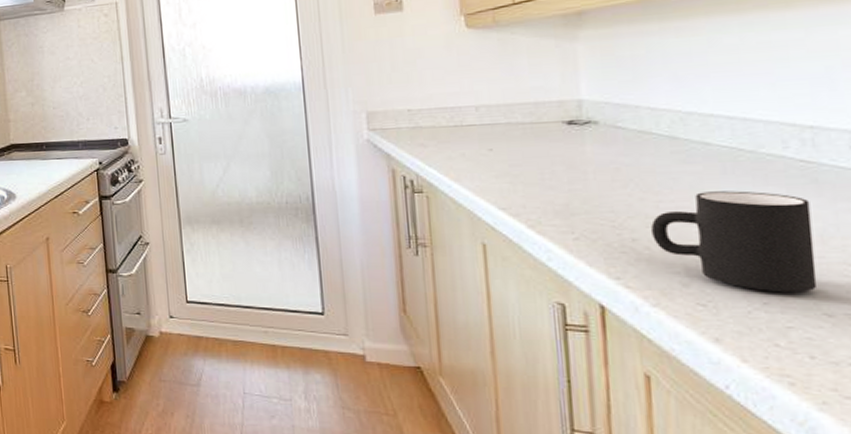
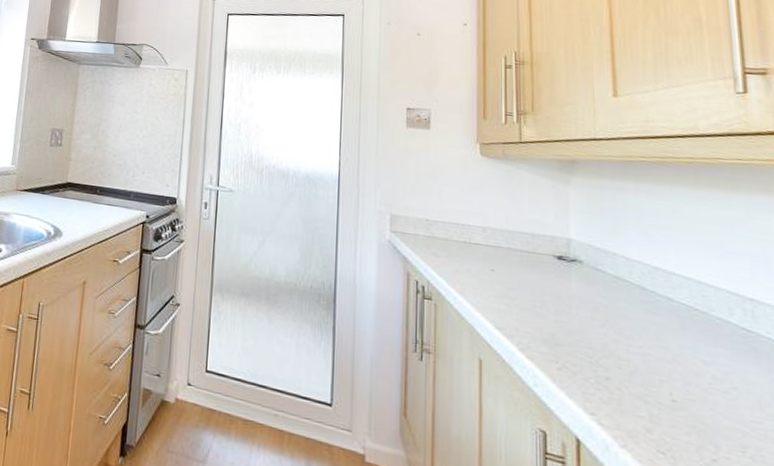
mug: present [650,190,818,293] -> none [621,342,757,455]

